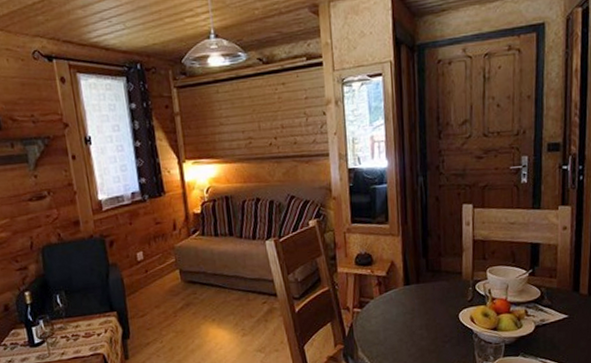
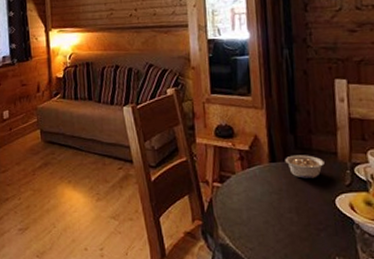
legume: none [417,276,451,298] -> present [285,155,325,179]

